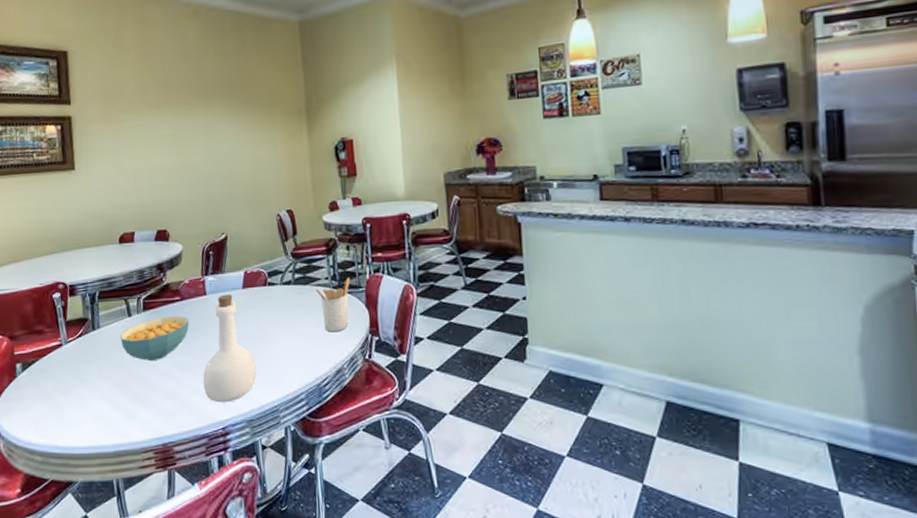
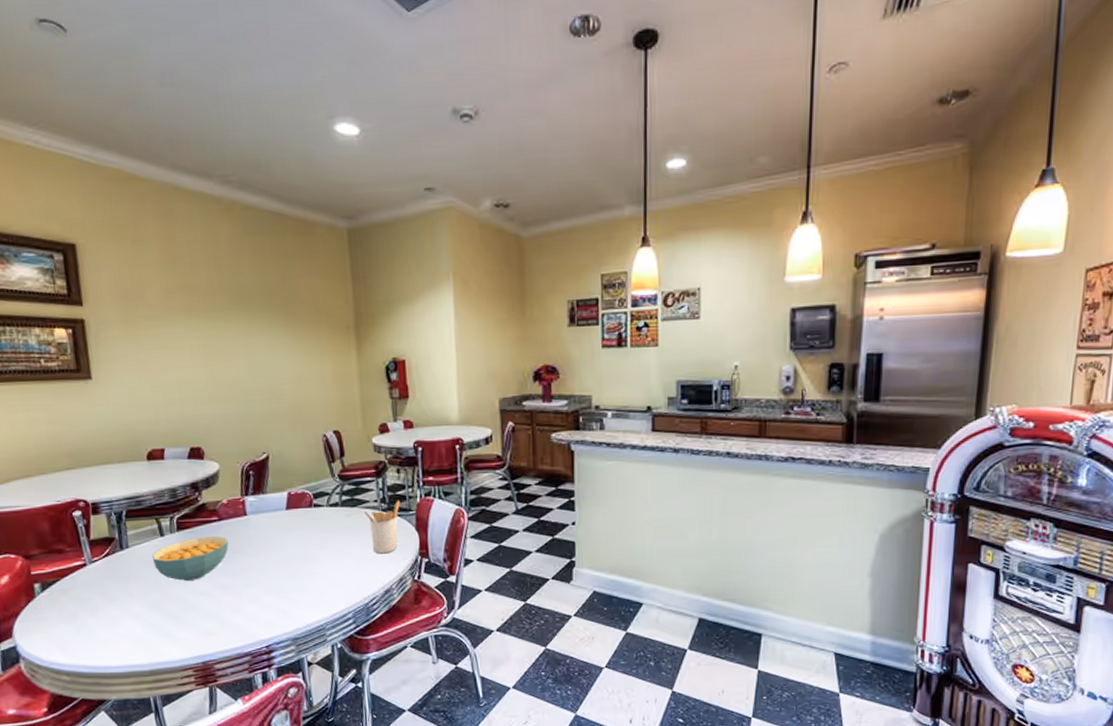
bottle: present [202,294,256,403] -> none [244,515,302,622]

